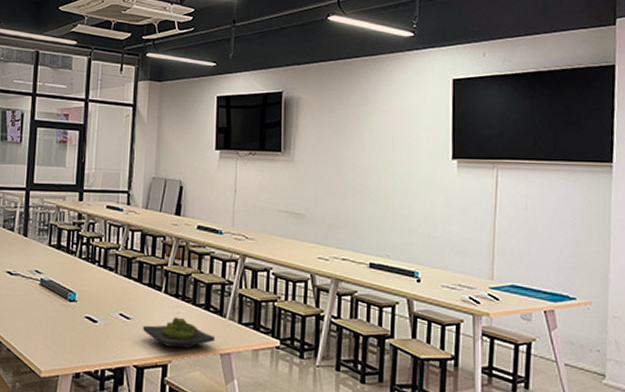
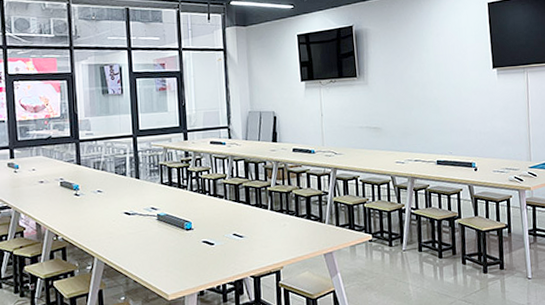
wasabi: present [142,317,216,349] -> none [254,229,319,256]

